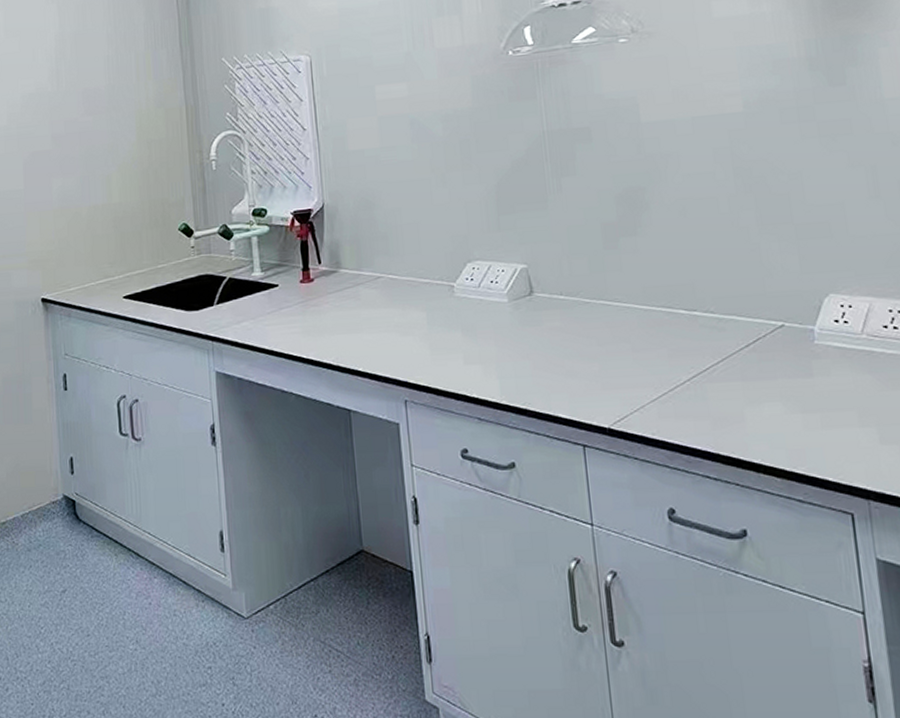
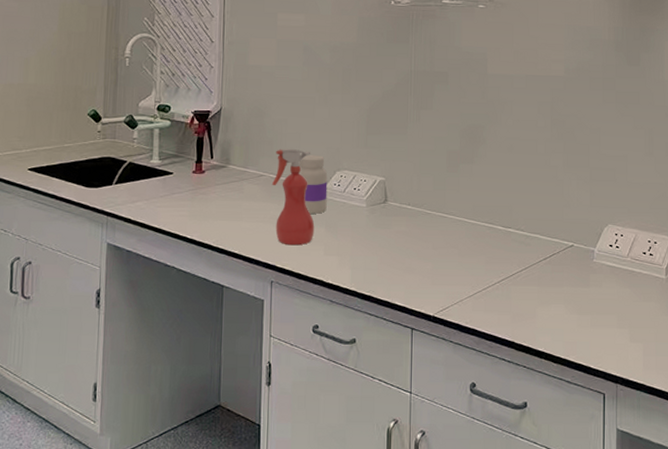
spray bottle: none [391,241,450,356] -> present [271,148,315,246]
jar: none [421,246,461,317] -> present [298,154,328,214]

